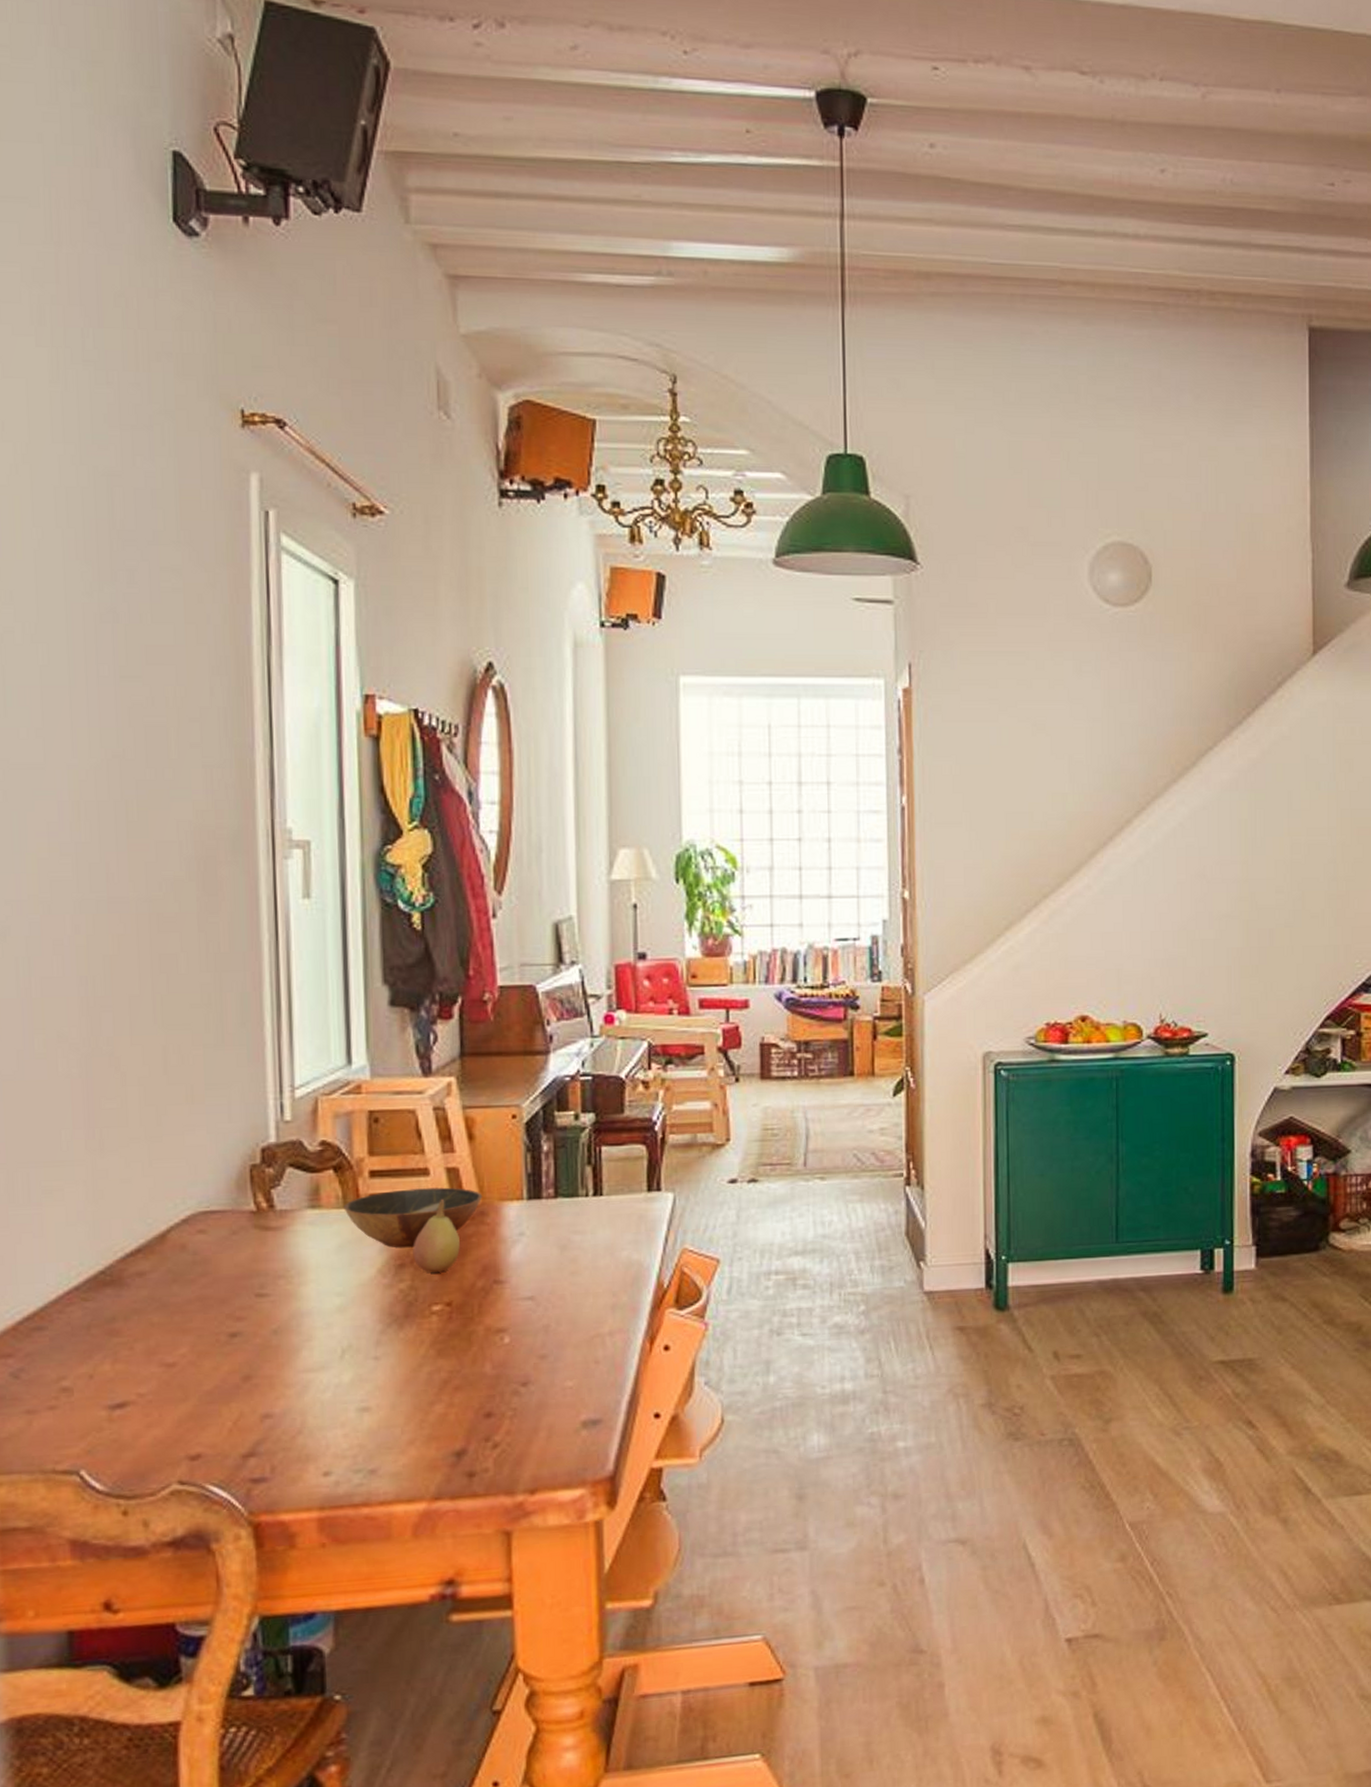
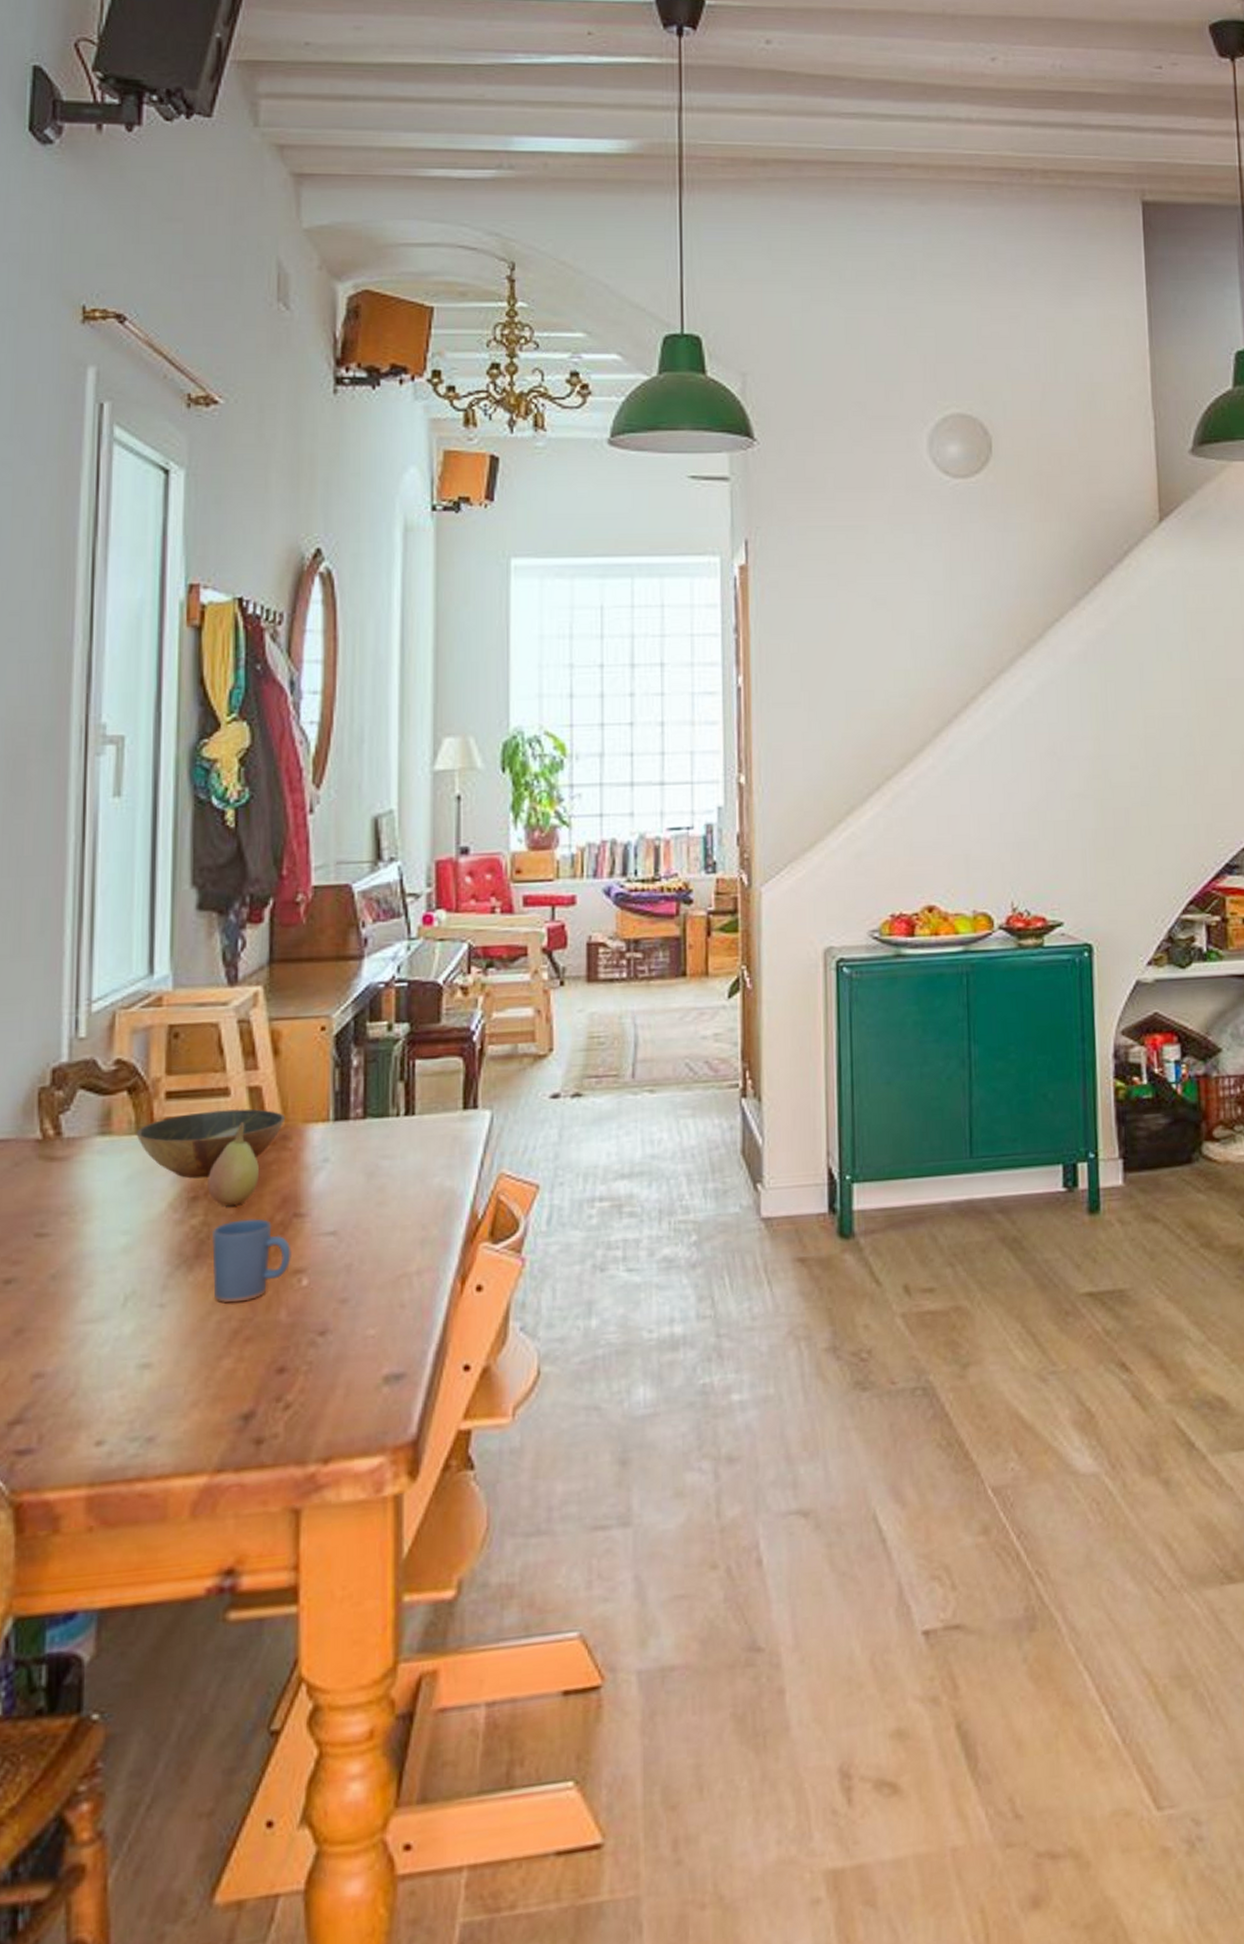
mug: none [418,1284,493,1357] -> present [211,1218,291,1303]

